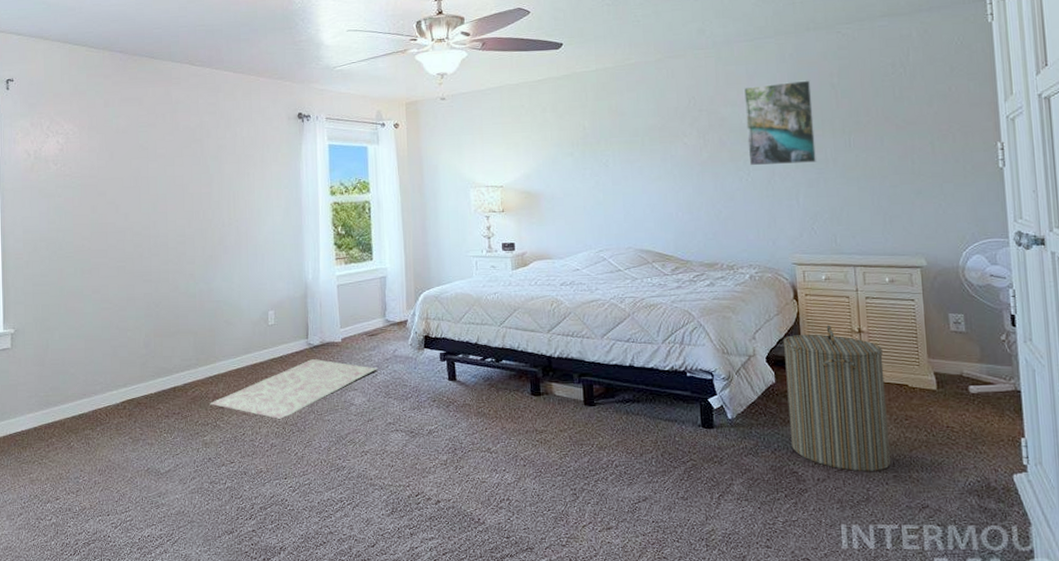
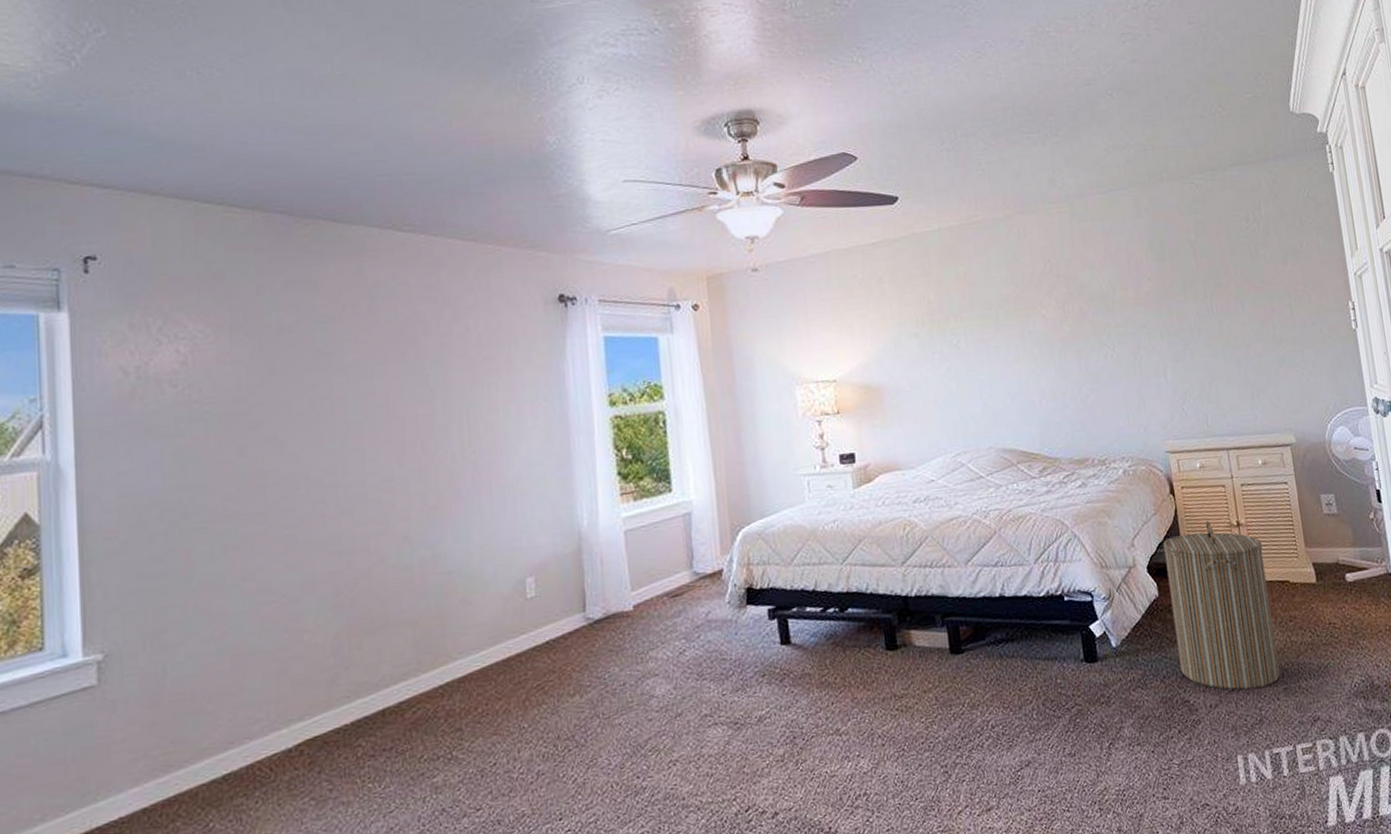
rug: present [210,358,377,419] -> none [440,638,685,734]
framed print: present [744,80,818,166] -> none [1102,237,1182,340]

